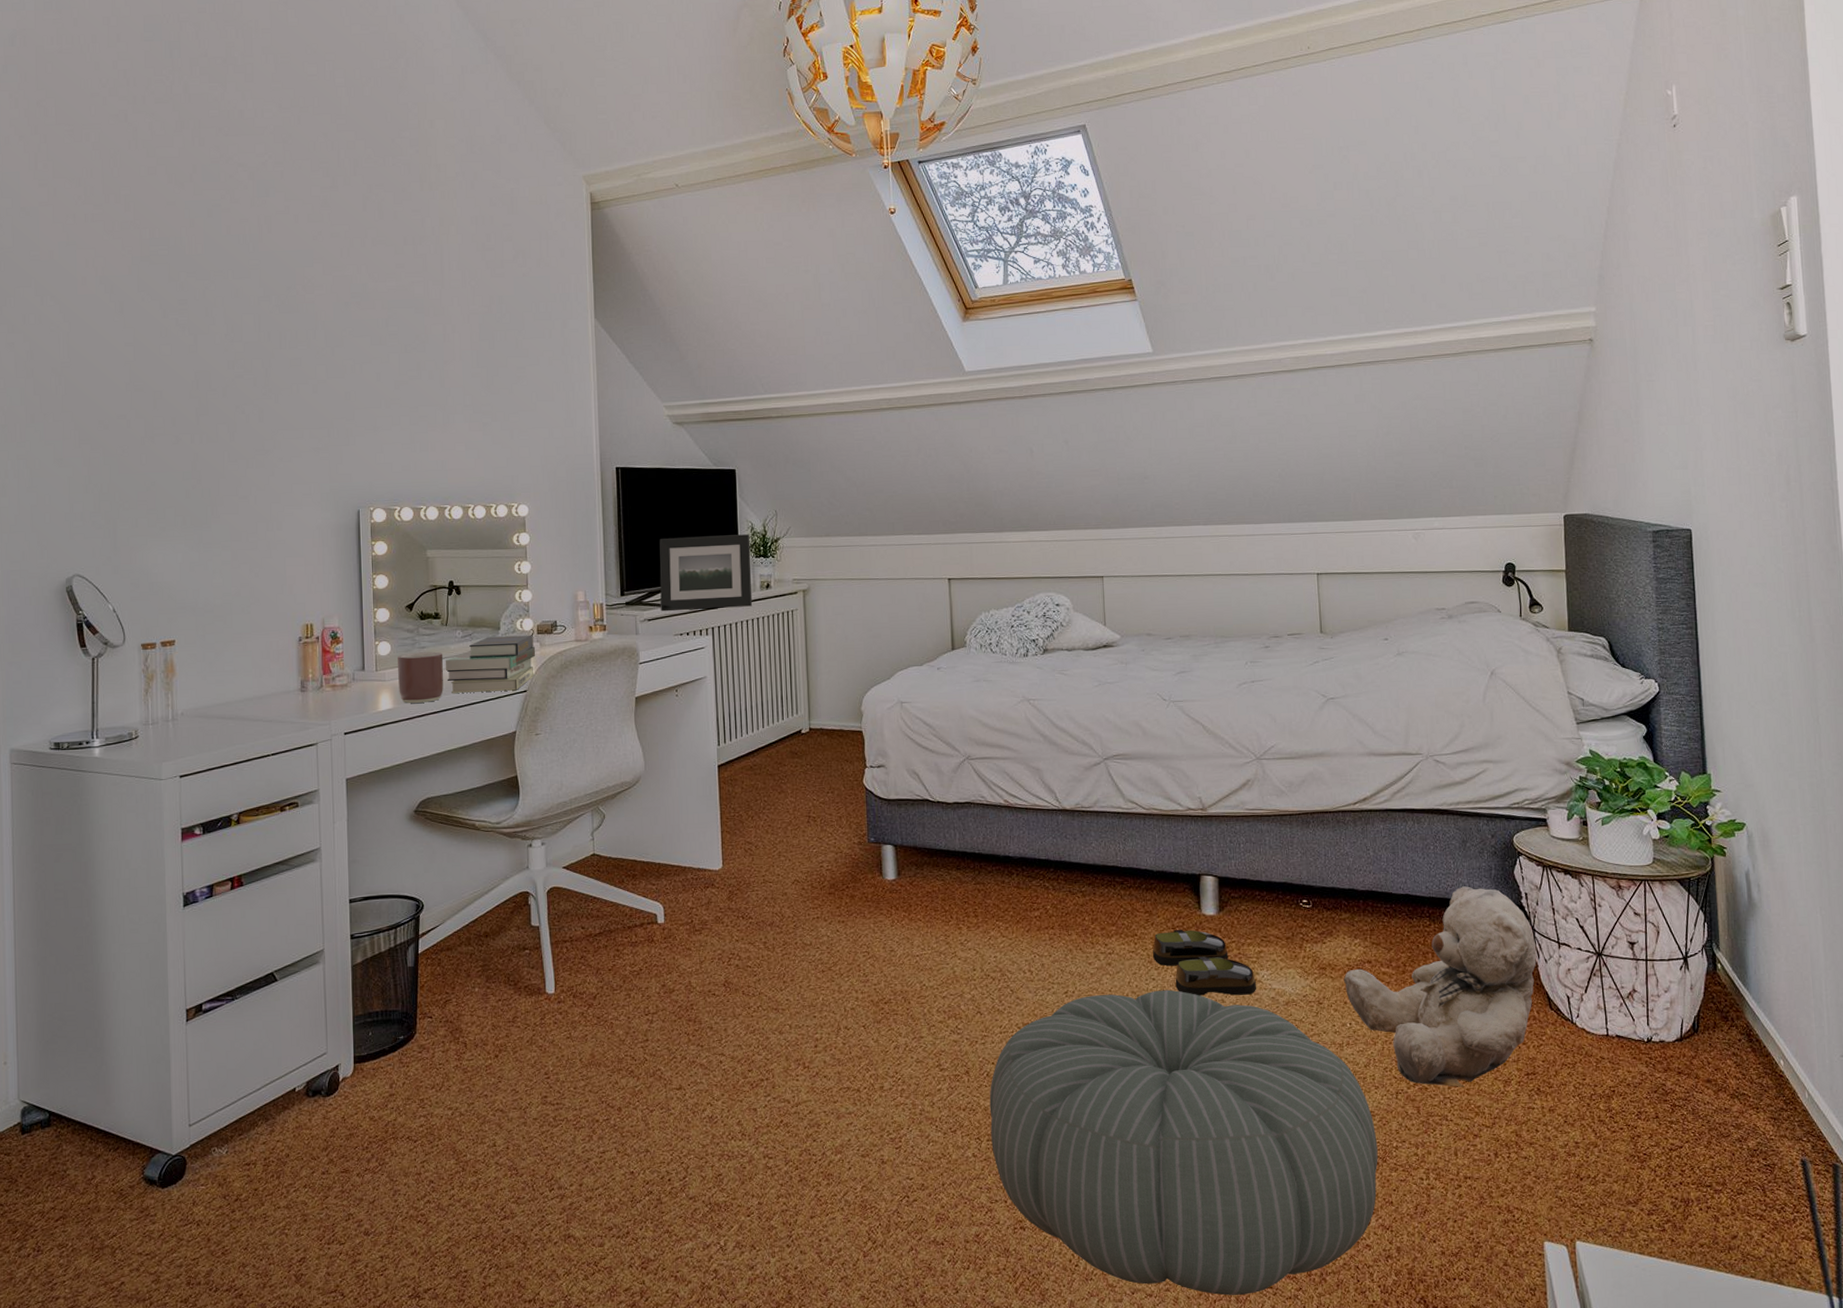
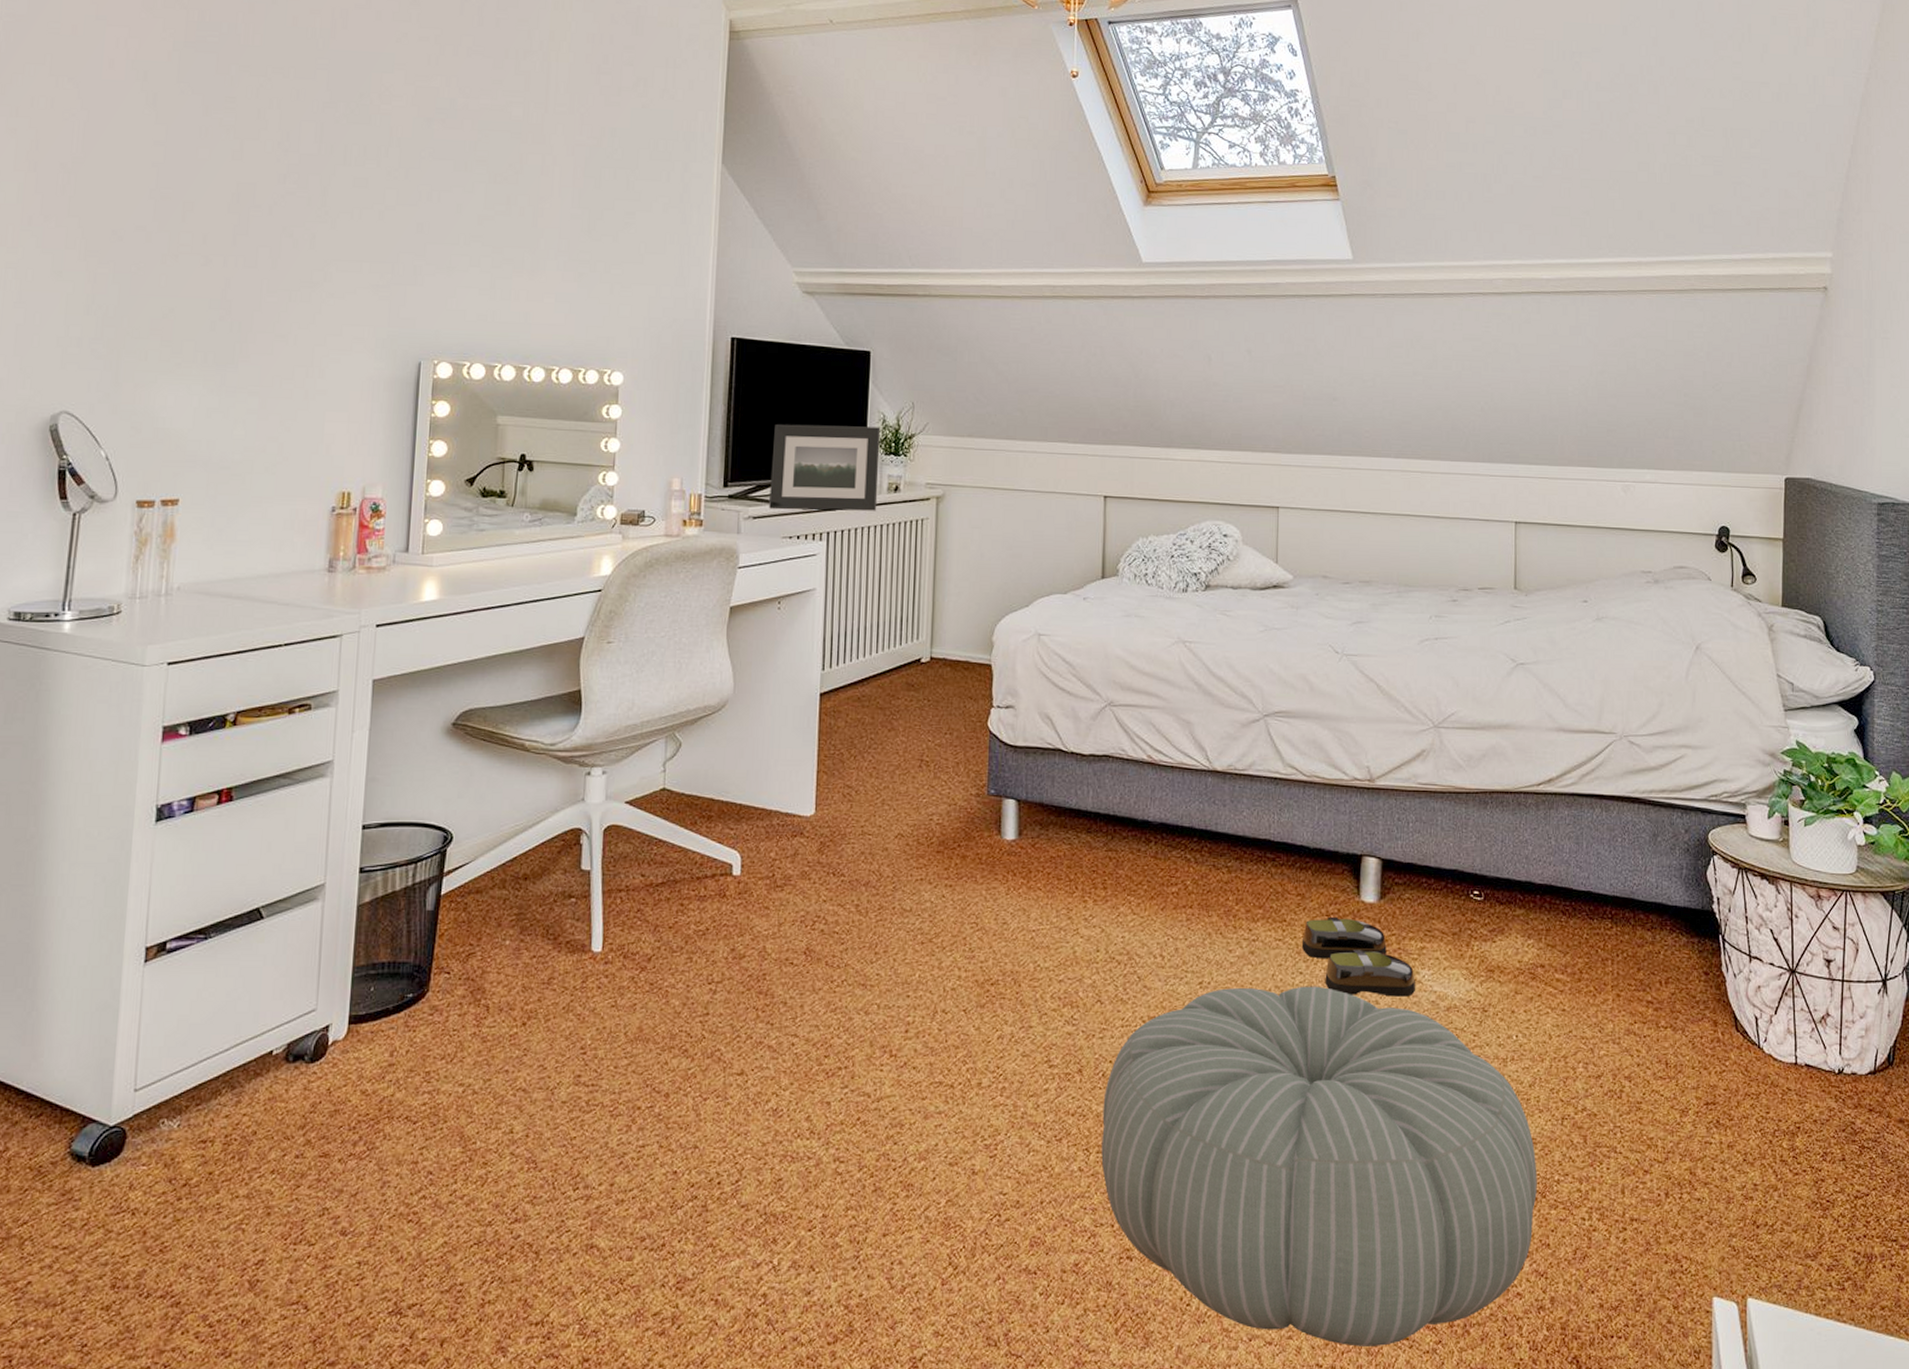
mug: present [398,651,444,703] -> none [447,535,506,596]
books: present [445,635,536,693] -> none [506,523,617,589]
teddy bear: present [1343,886,1537,1087] -> none [1512,886,1726,1115]

